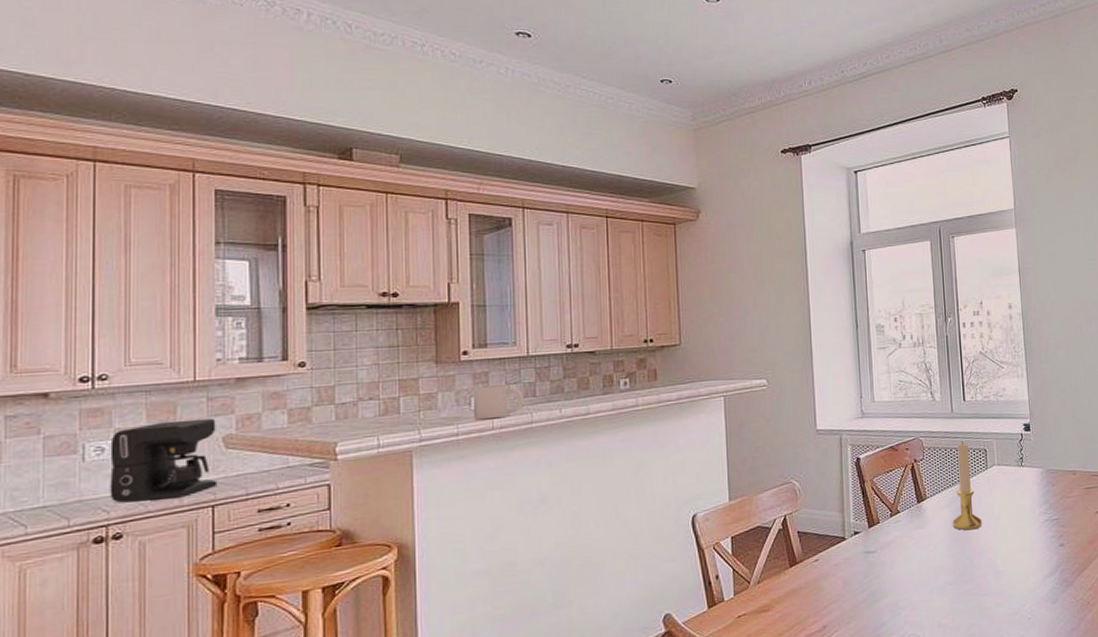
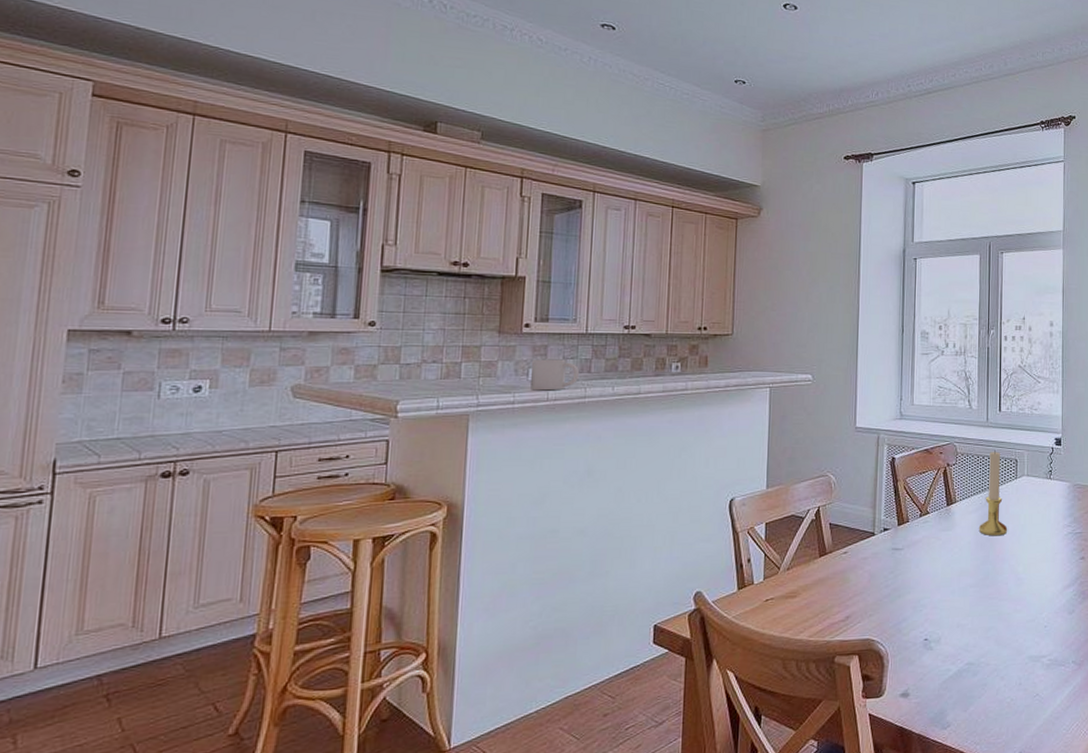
coffee maker: present [110,418,218,503] -> none [180,367,287,441]

